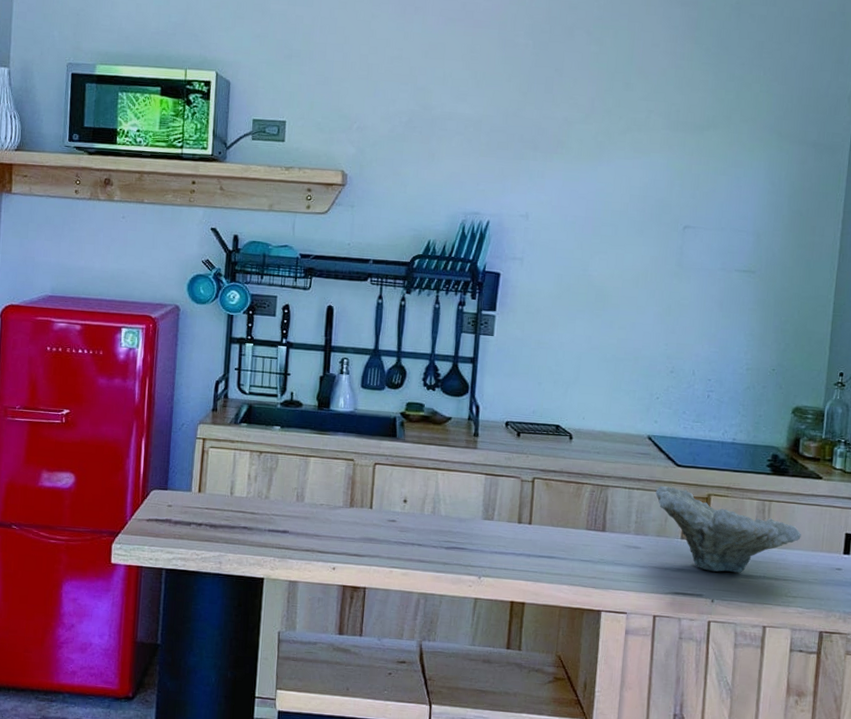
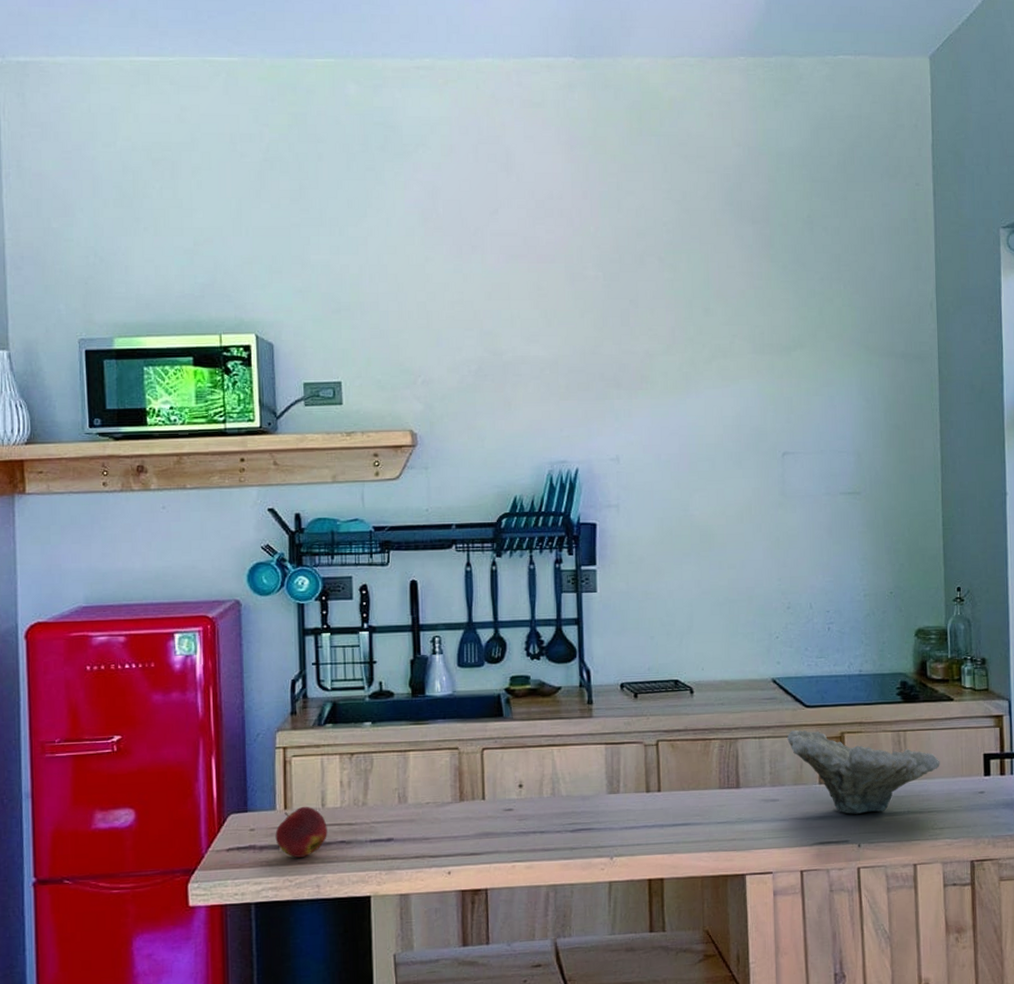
apple: none [188,492,233,536] -> present [275,806,327,858]

